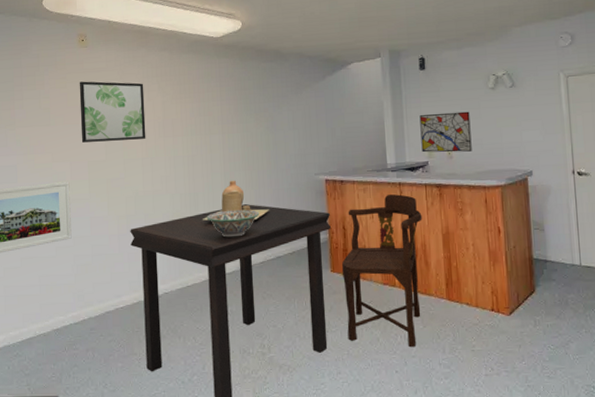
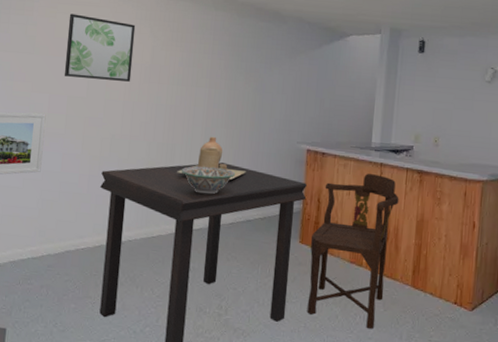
wall art: present [419,111,472,153] -> none [408,98,462,142]

